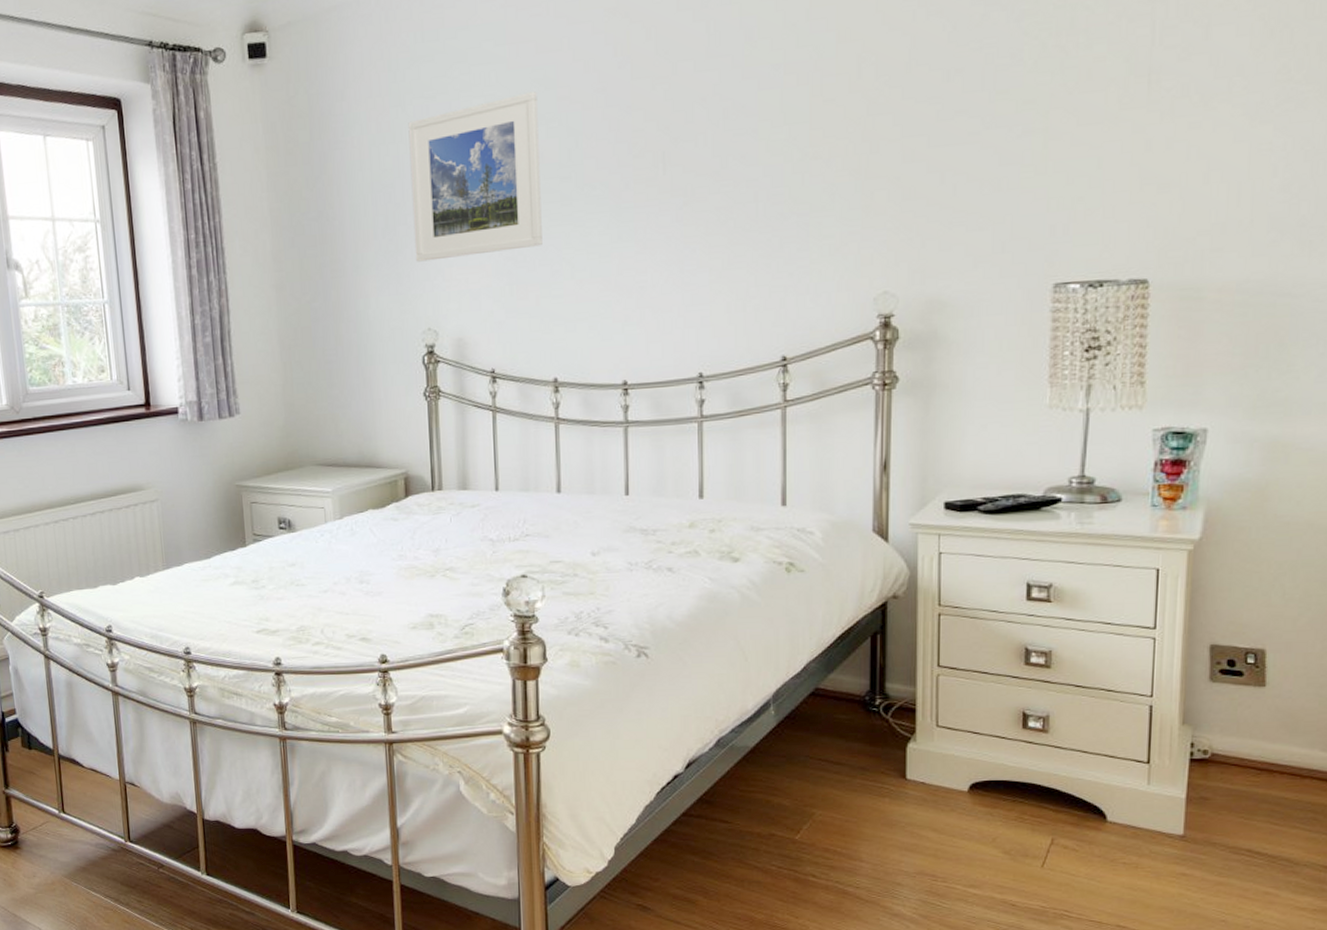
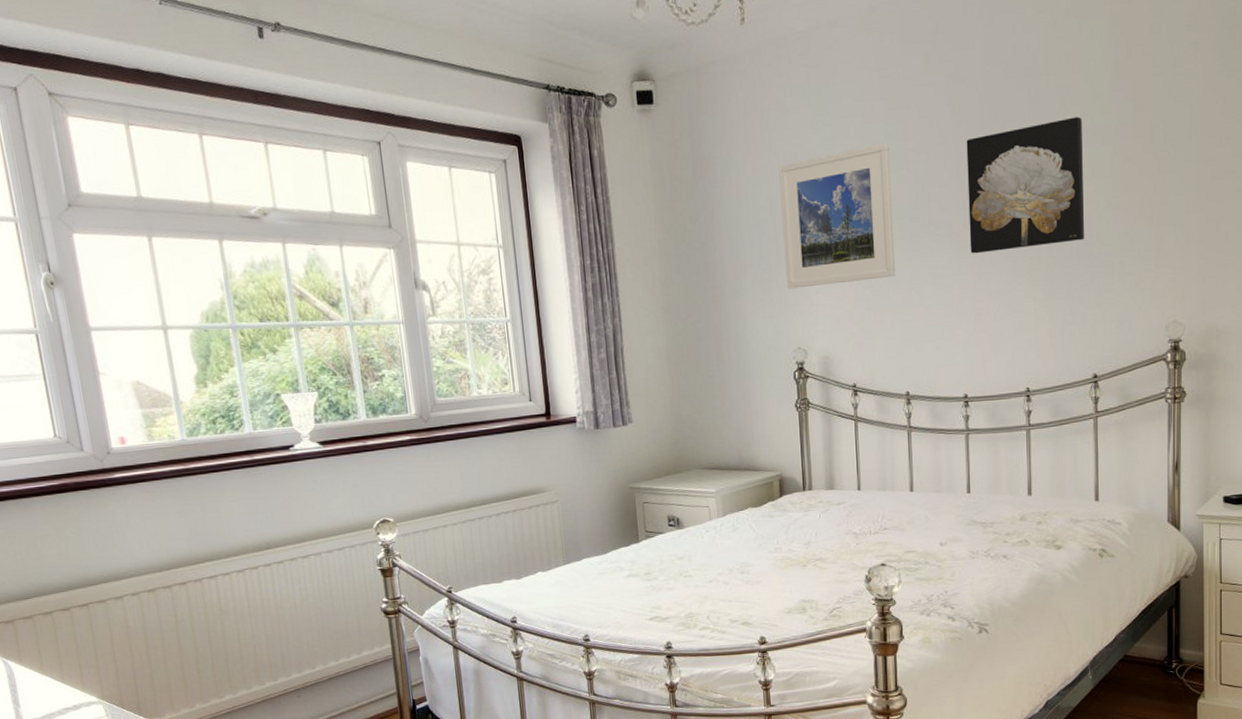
wall art: none [629,52,773,218] -> present [966,117,1084,254]

